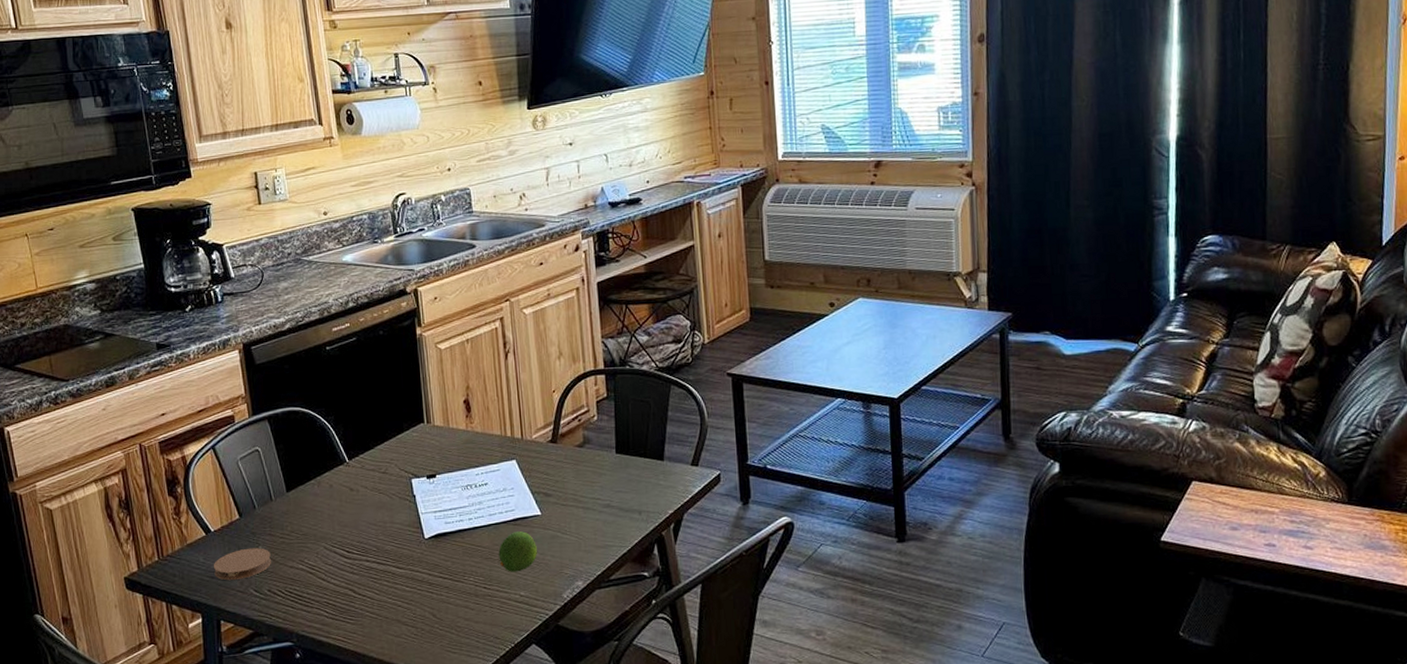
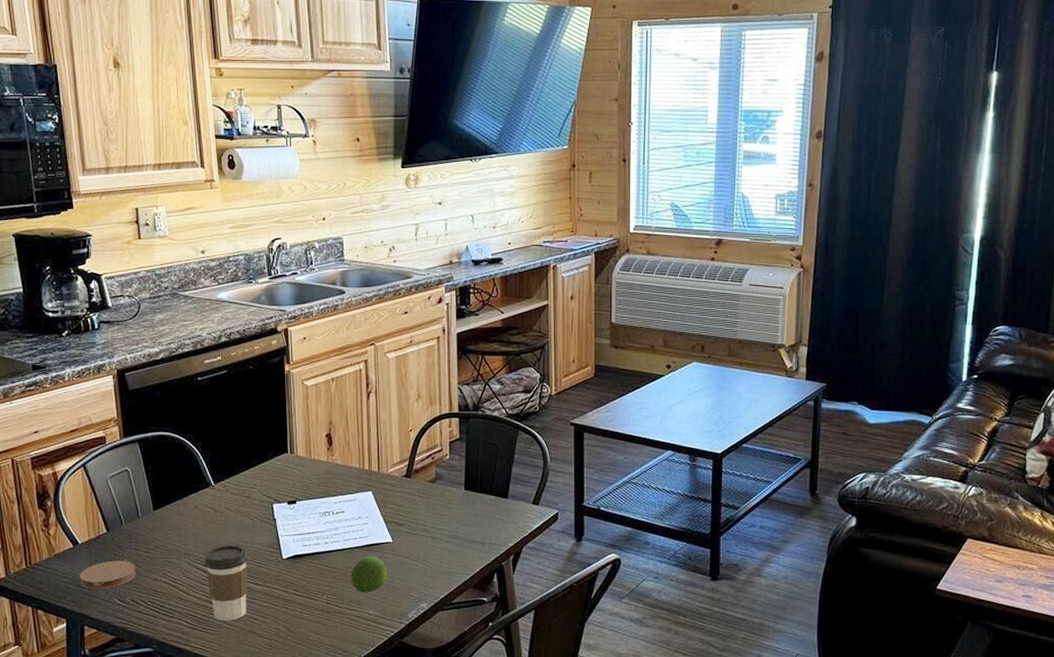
coffee cup: none [342,525,389,609] -> present [204,544,248,621]

